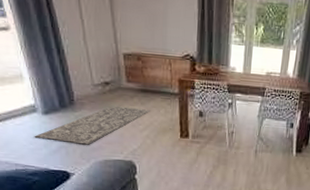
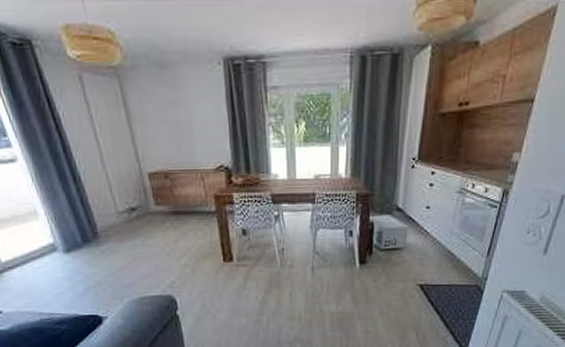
rug: present [34,105,150,145] -> none [57,233,186,283]

